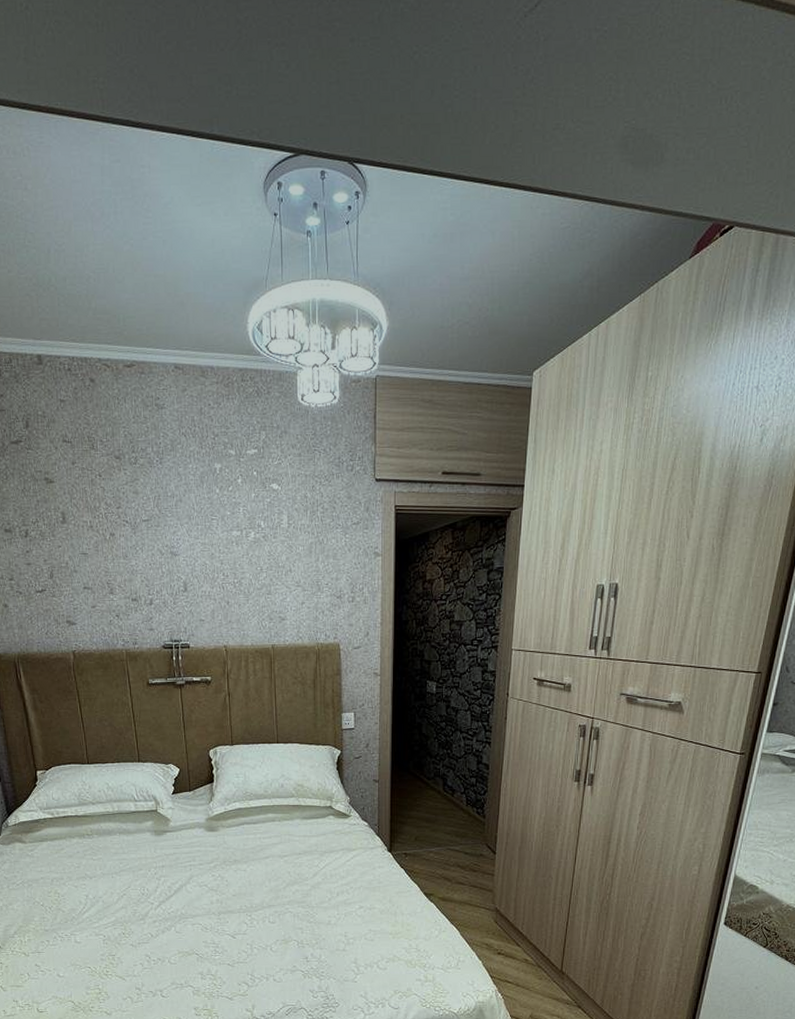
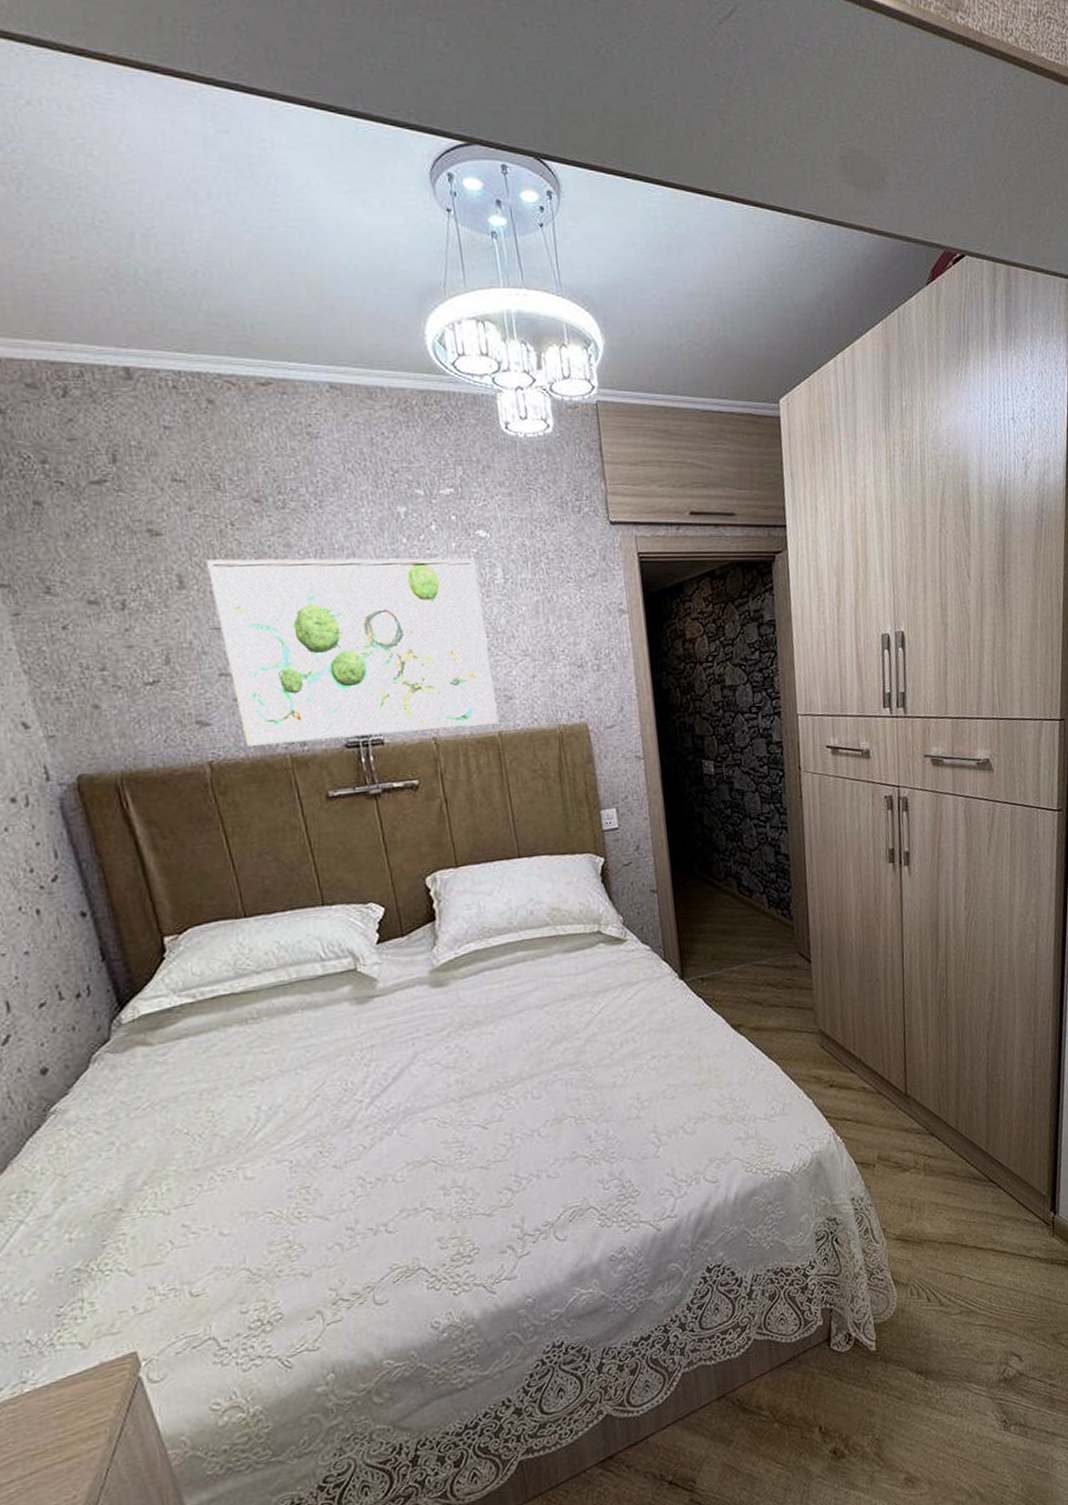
wall art: none [81,502,273,642] -> present [207,557,499,746]

